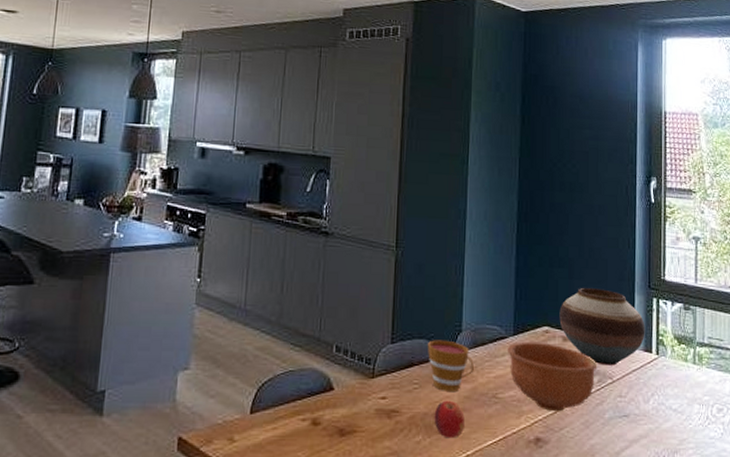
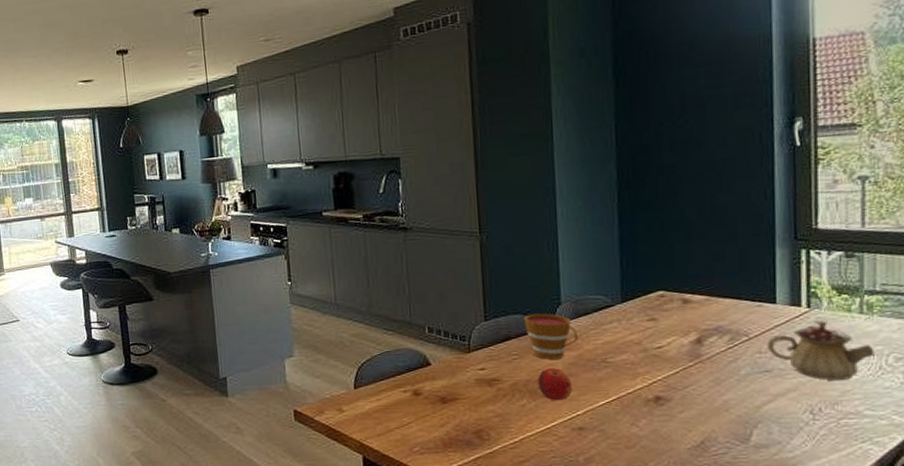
bowl: present [507,341,598,412] -> none [614,307,728,372]
vase: present [559,287,645,366] -> none [676,246,791,324]
teapot: none [626,366,703,428] -> present [767,319,875,381]

